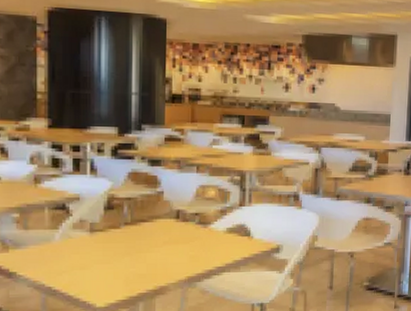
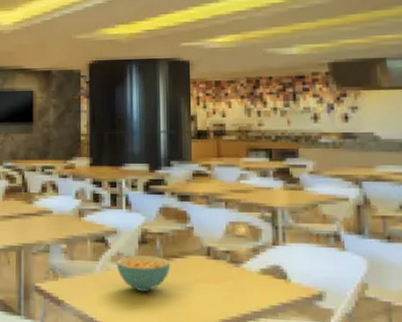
cereal bowl: none [78,221,139,257] -> present [116,255,171,292]

